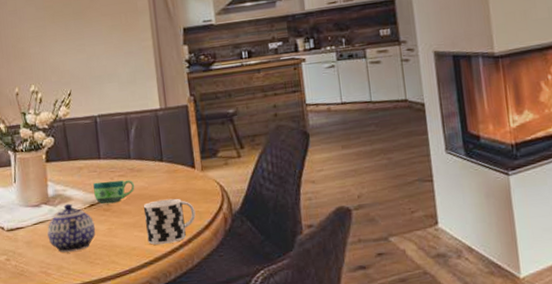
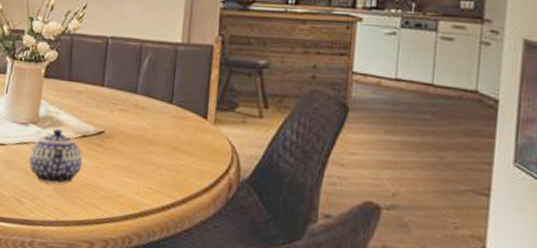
cup: present [93,180,135,205] -> none [88,111,136,140]
cup: present [143,198,196,245] -> none [137,146,198,200]

